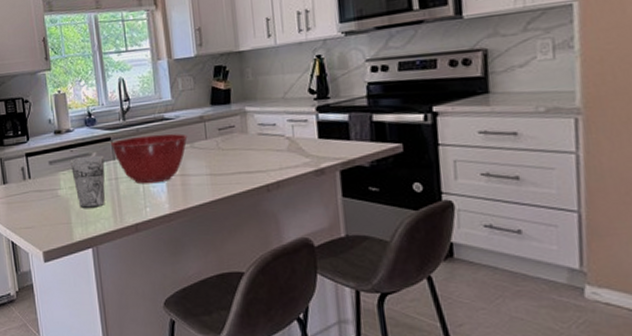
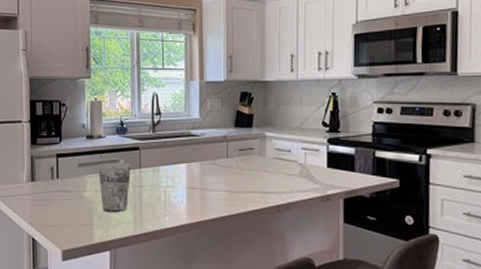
mixing bowl: present [110,134,188,184] -> none [138,148,211,195]

